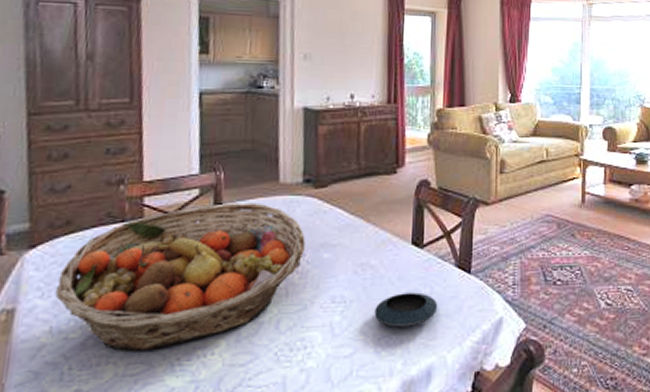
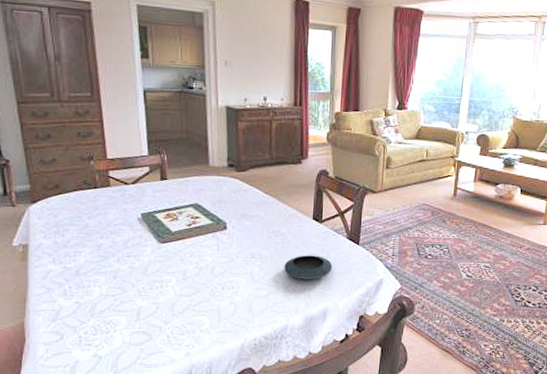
fruit basket: present [55,203,305,352] -> none [54,179,231,281]

